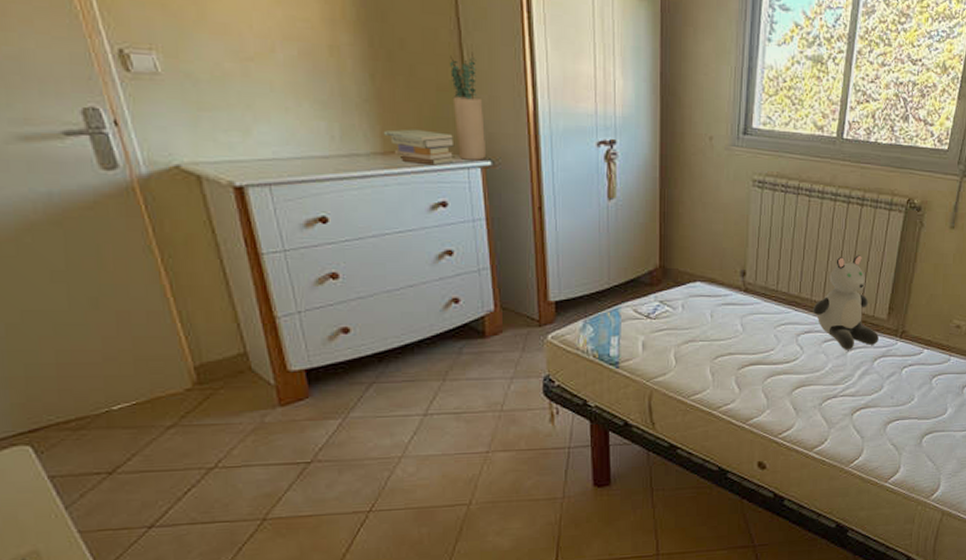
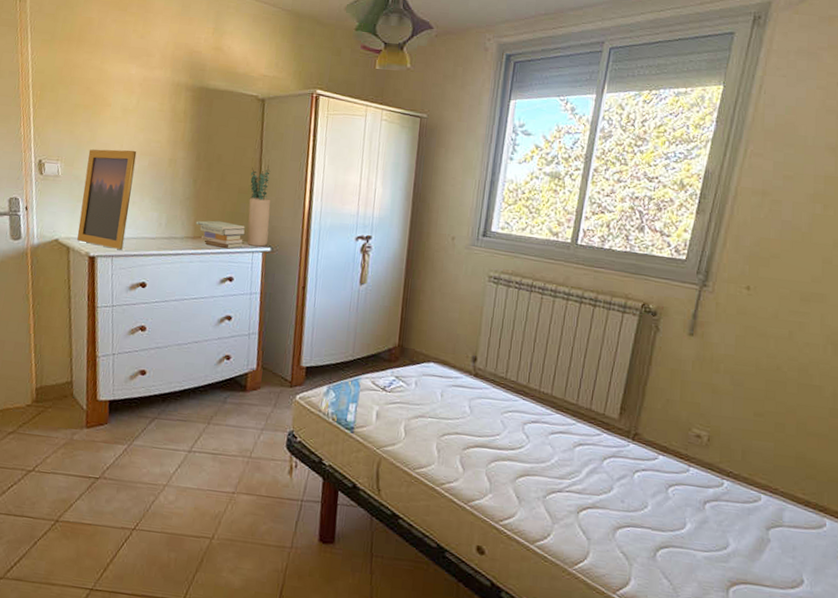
picture frame: none [199,32,284,175] -> present [77,149,137,250]
stuffed animal: present [813,255,879,350] -> none [541,352,609,446]

